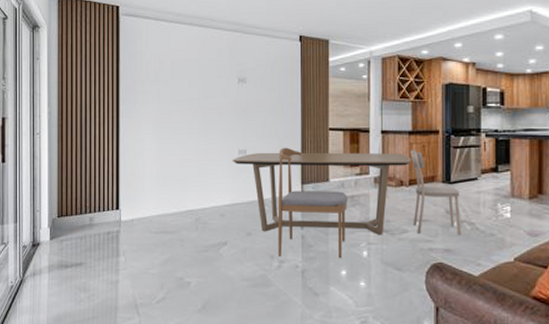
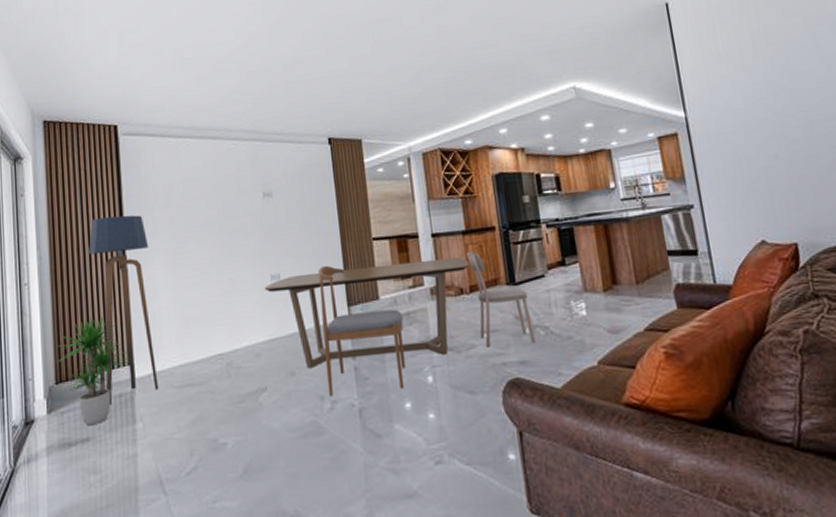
potted plant: none [59,167,118,253] -> present [57,316,130,425]
floor lamp: none [90,85,139,240] -> present [89,215,159,406]

